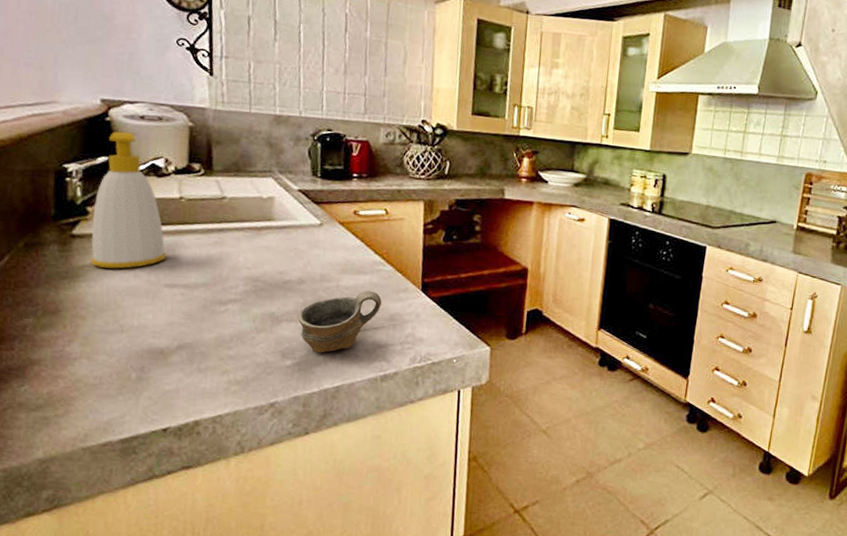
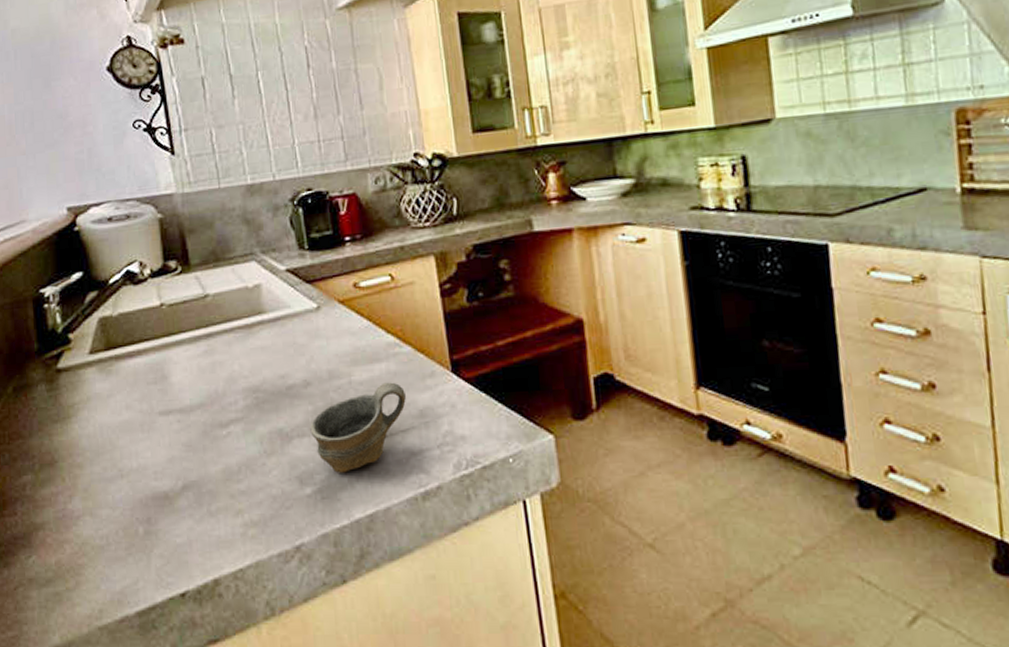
soap bottle: present [90,131,167,269] -> none [75,239,157,403]

